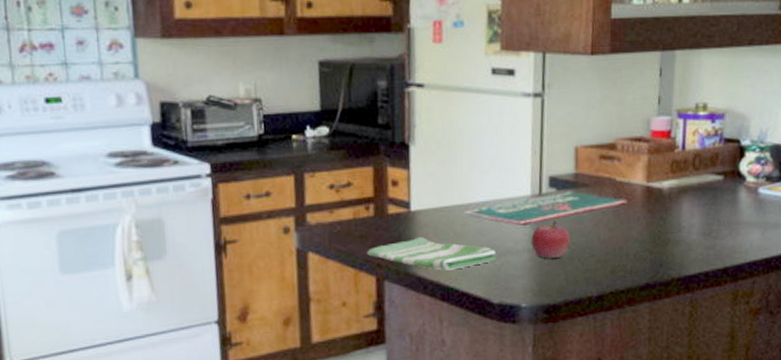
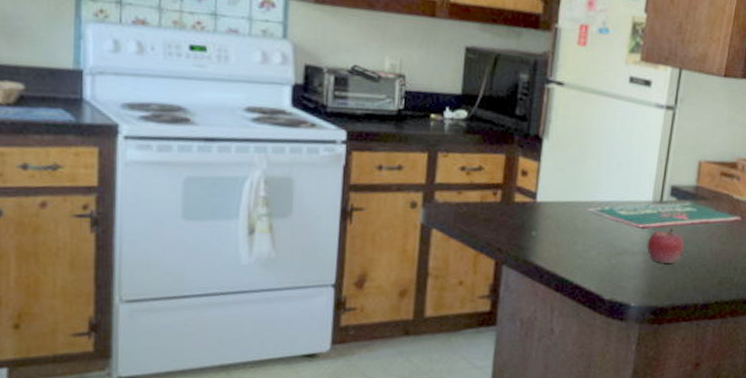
dish towel: present [367,236,497,271] -> none [489,227,613,263]

